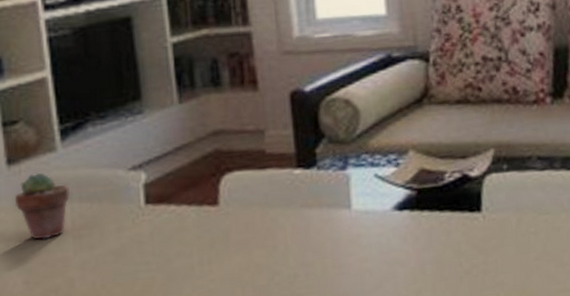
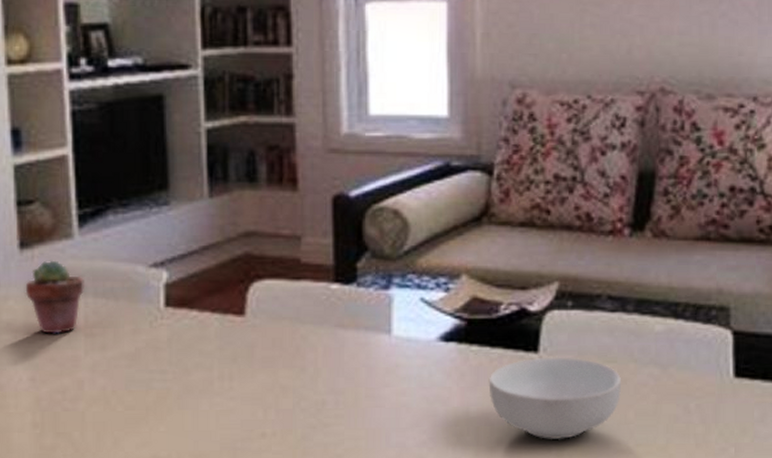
cereal bowl: none [440,212,556,287] -> present [488,357,621,440]

